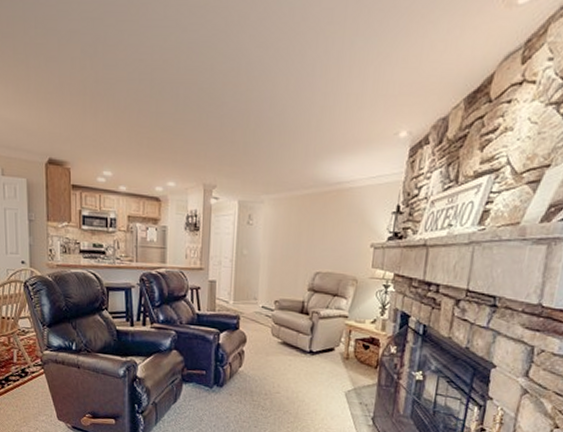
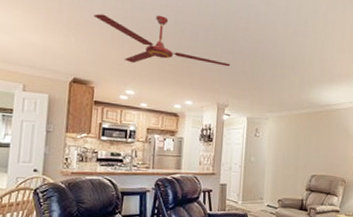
ceiling fan: none [62,73,218,138] -> present [94,14,231,67]

